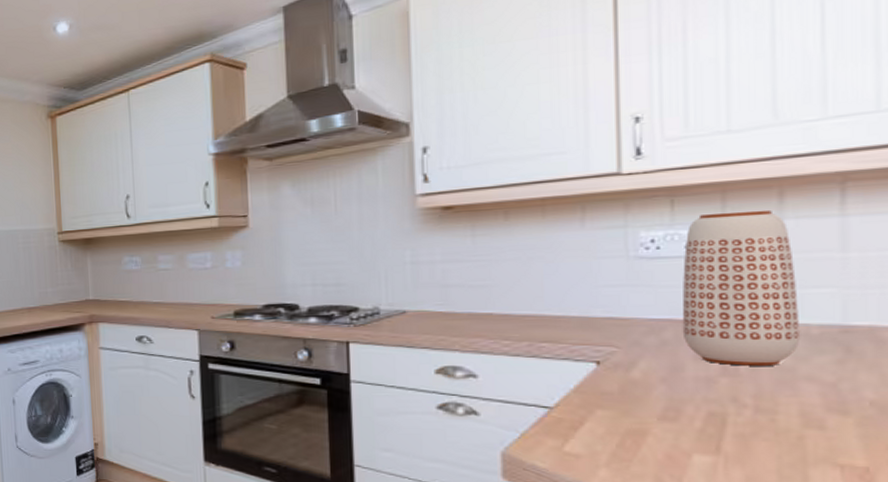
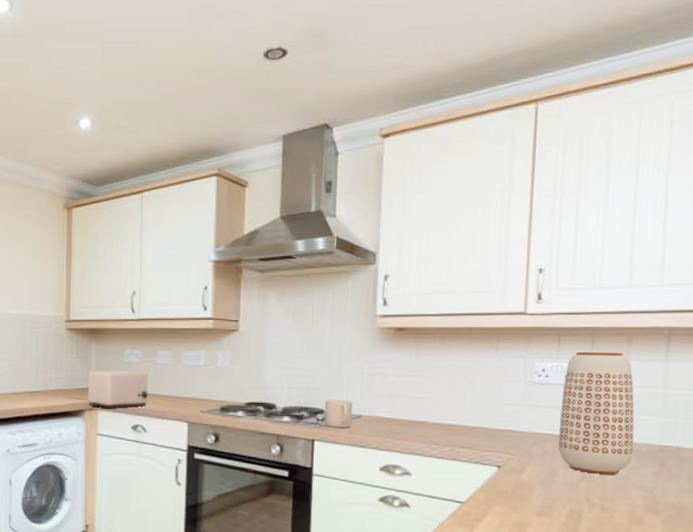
toaster: none [86,278,152,321] -> present [88,370,149,409]
mug: none [359,294,395,327] -> present [324,399,353,428]

